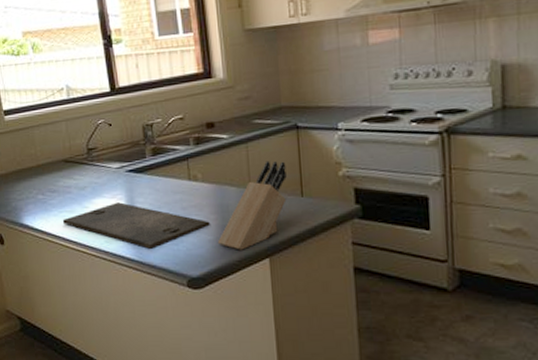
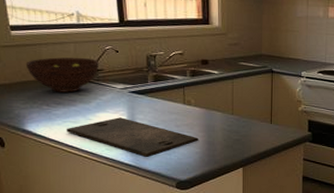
fruit bowl: none [19,136,92,179] -> present [25,57,99,93]
knife block: present [217,160,287,250] -> none [203,94,261,161]

